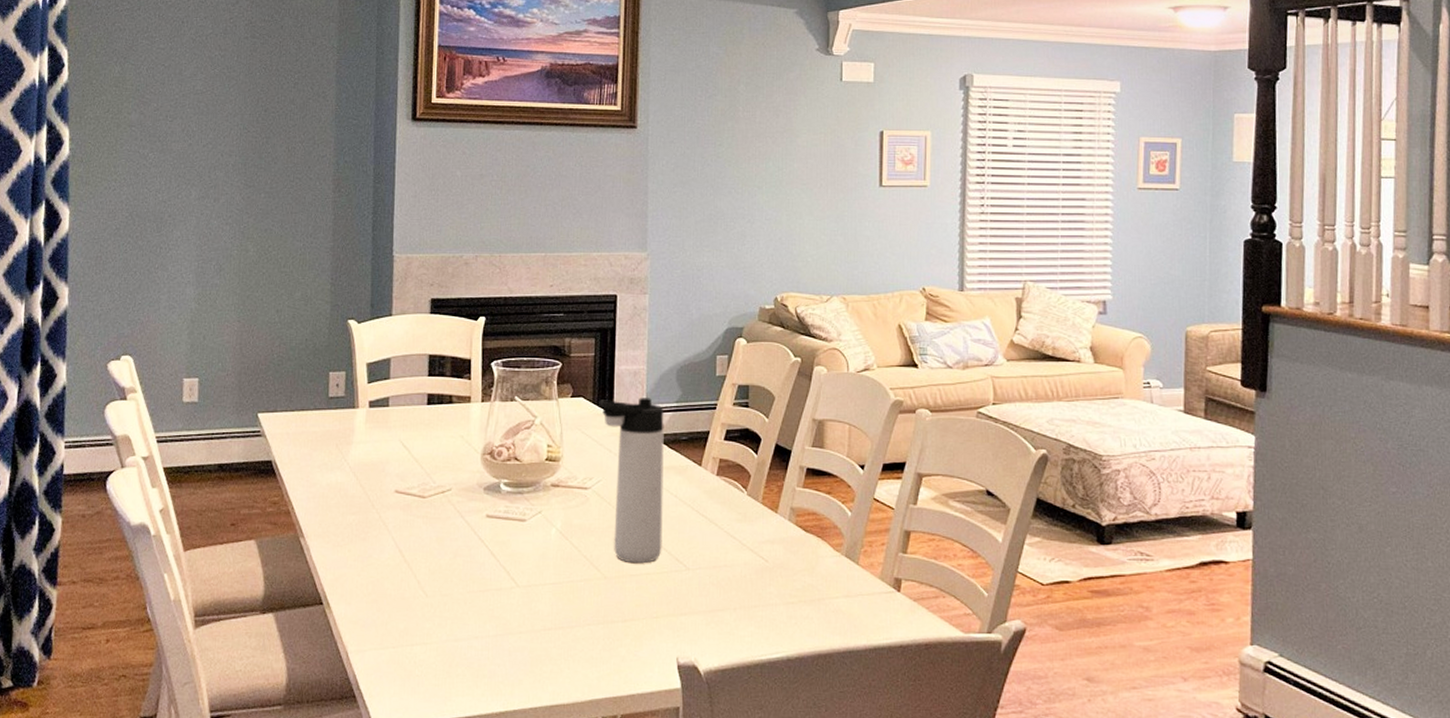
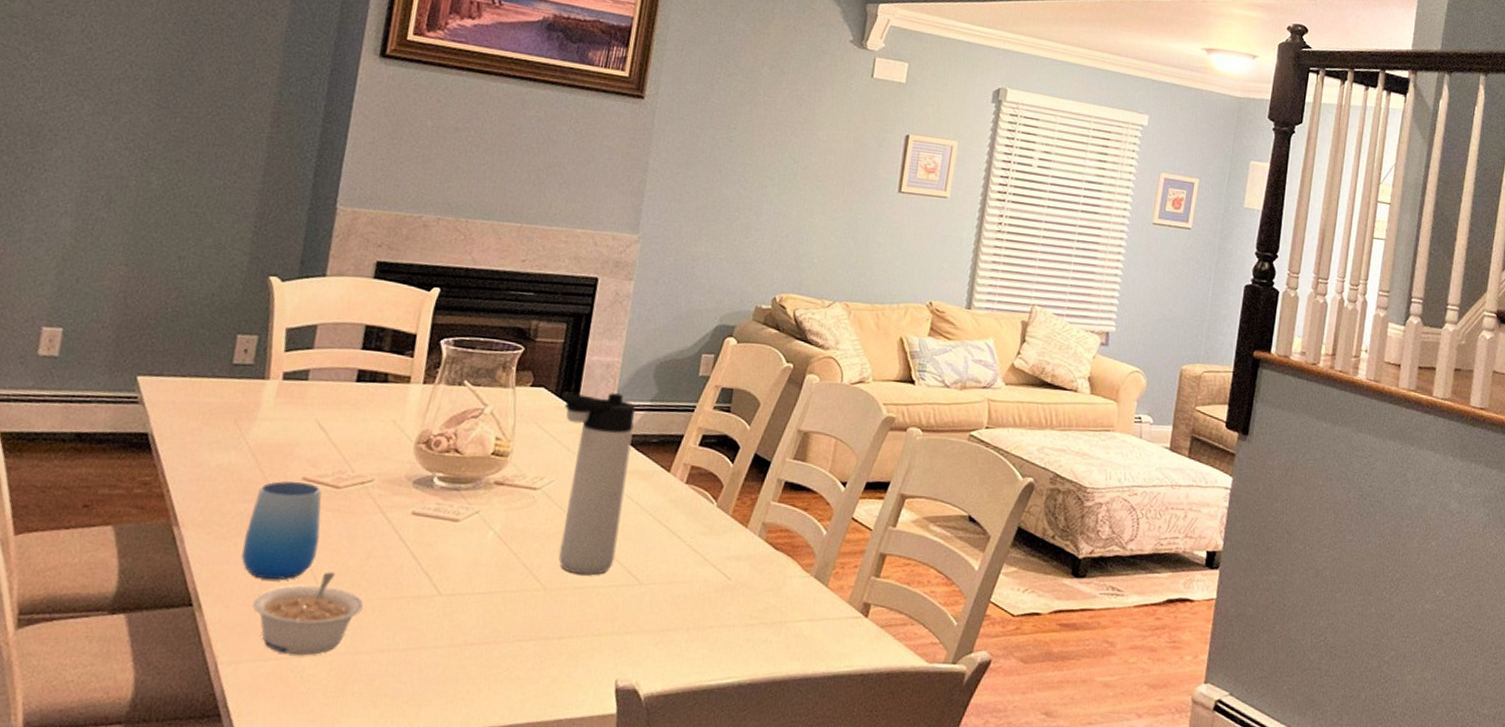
cup: none [356,495,414,580] -> present [241,481,322,580]
legume: none [368,570,457,643] -> present [252,571,364,655]

